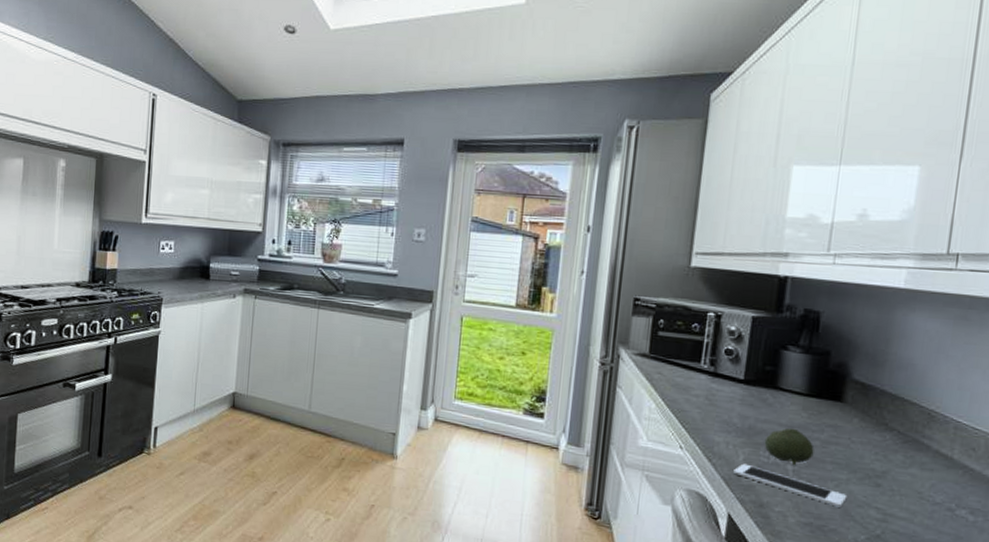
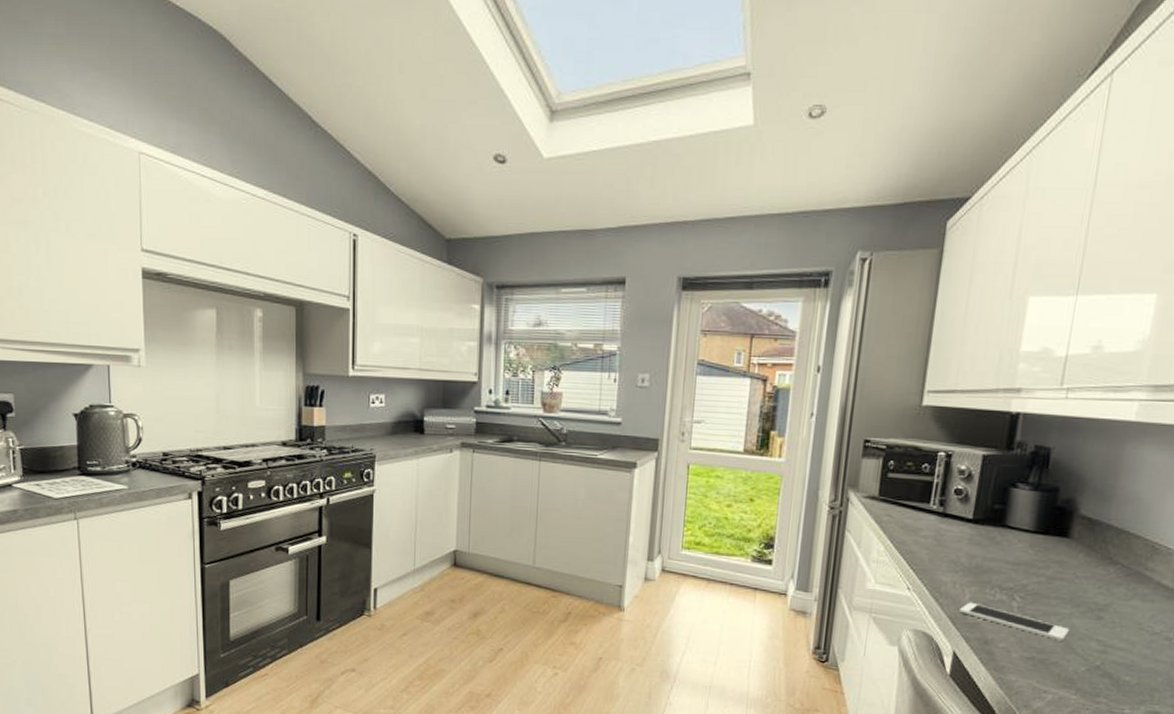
fruit: present [764,428,815,466] -> none [990,565,1040,603]

